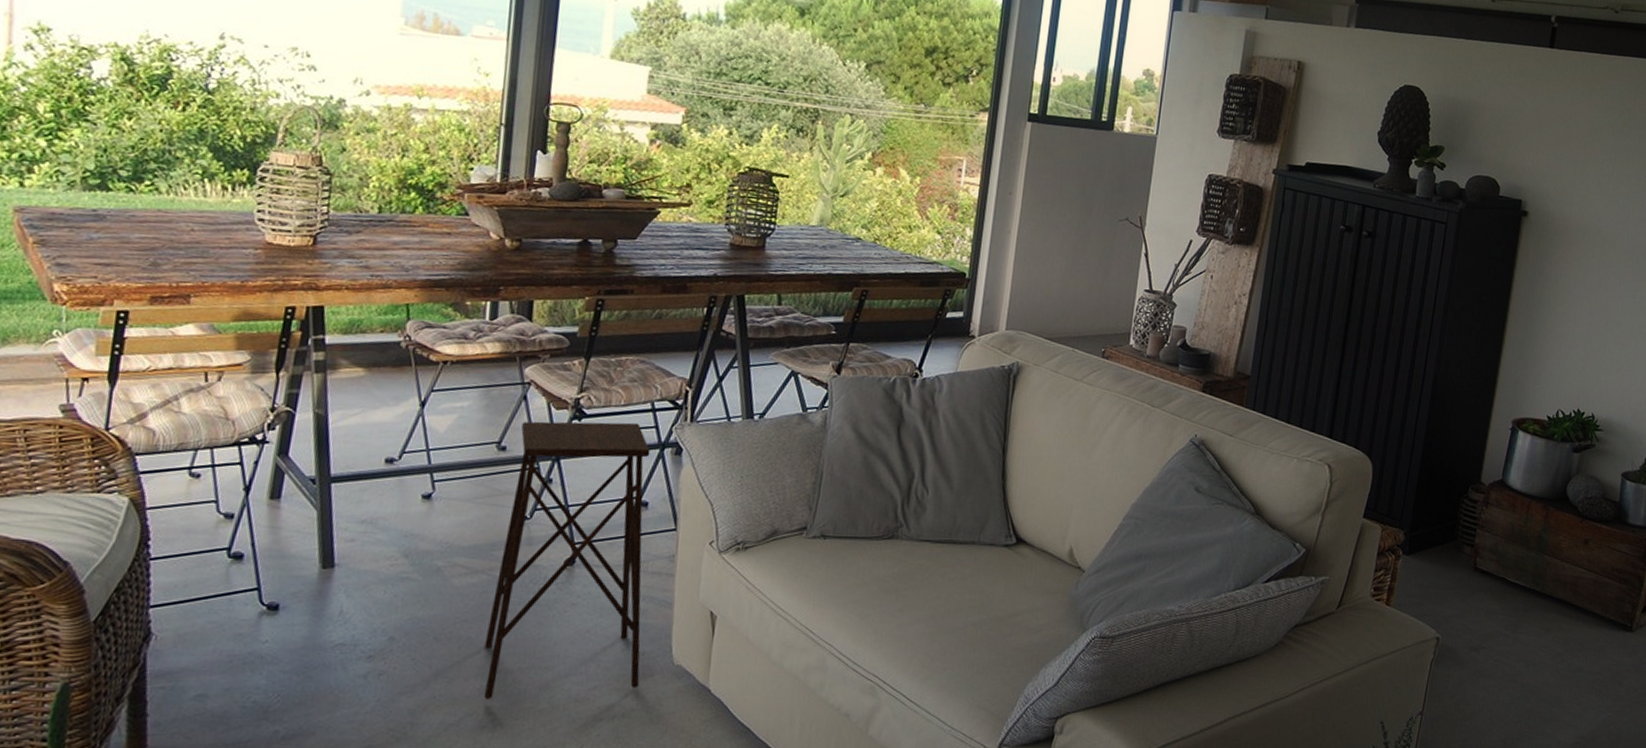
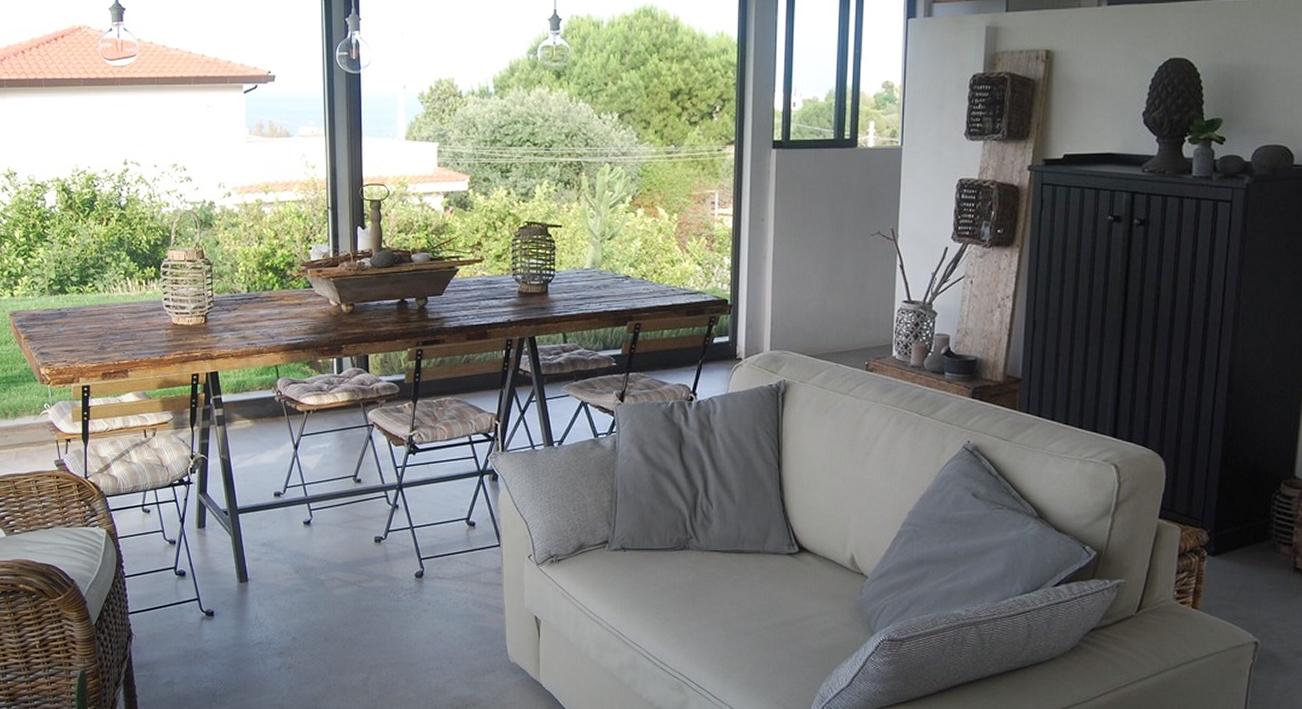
side table: present [483,421,651,699] -> none [362,454,484,689]

